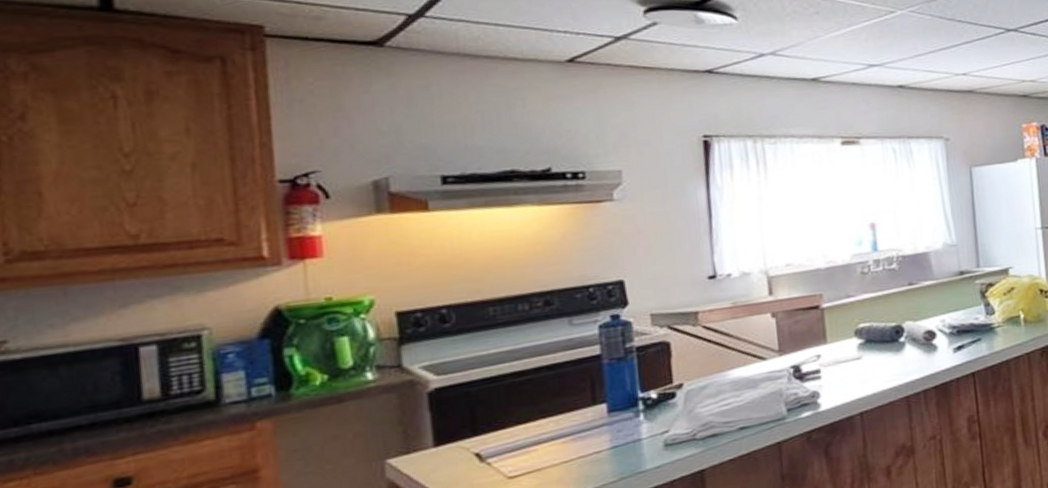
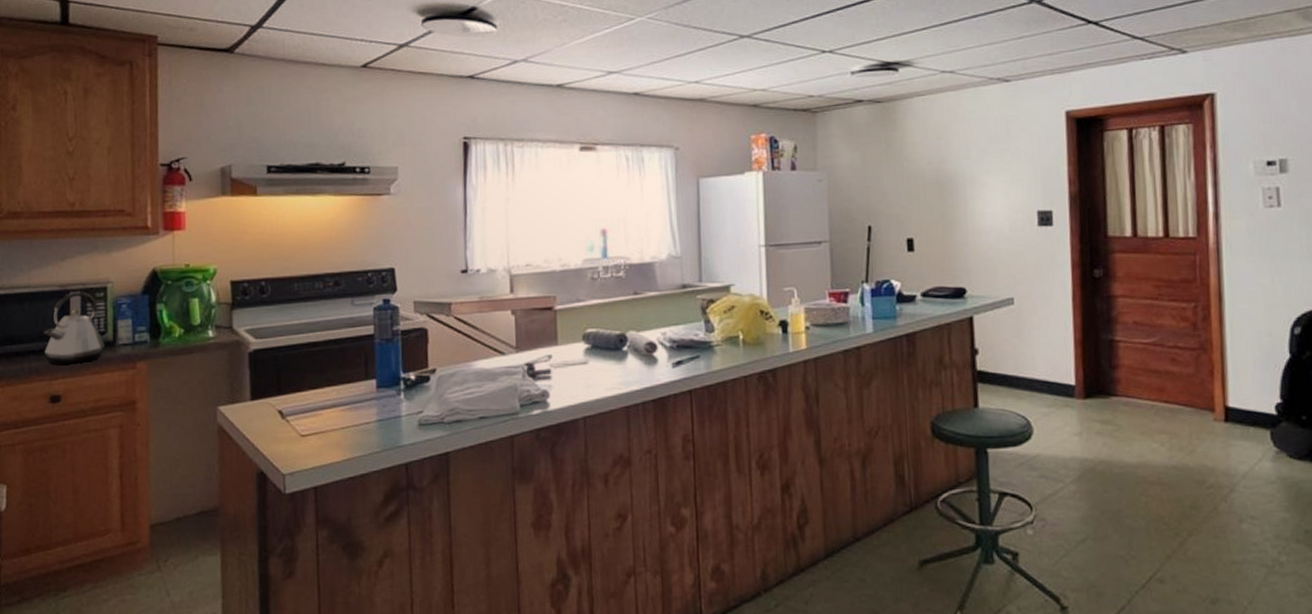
kettle: none [98,344,203,441] -> present [44,291,105,366]

